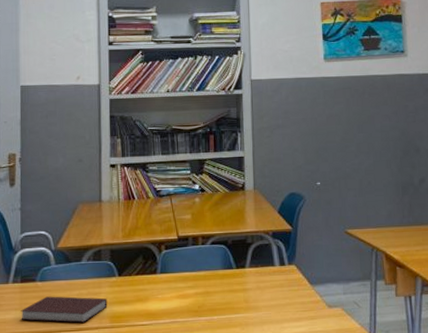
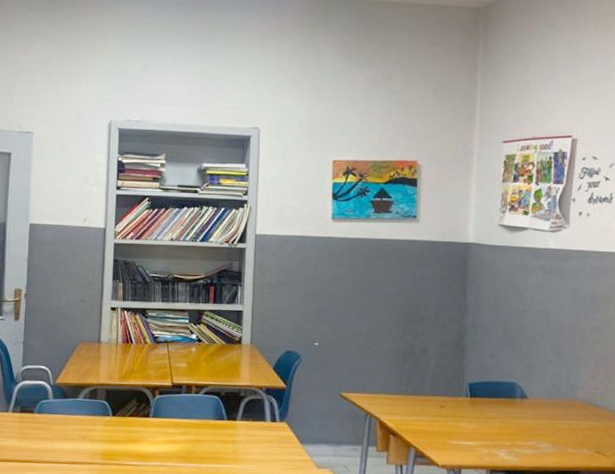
notebook: present [21,296,108,323] -> none [18,428,101,457]

